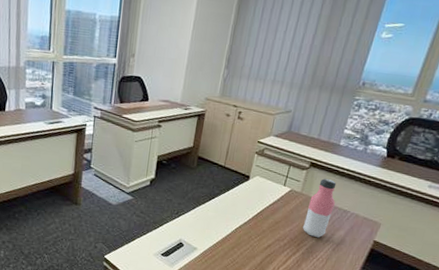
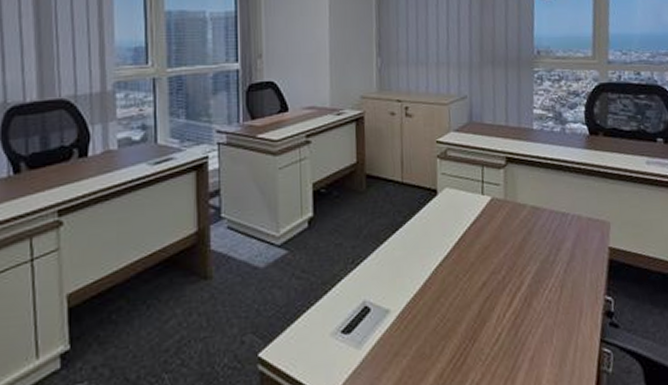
water bottle: present [302,178,337,238] -> none [518,175,550,259]

